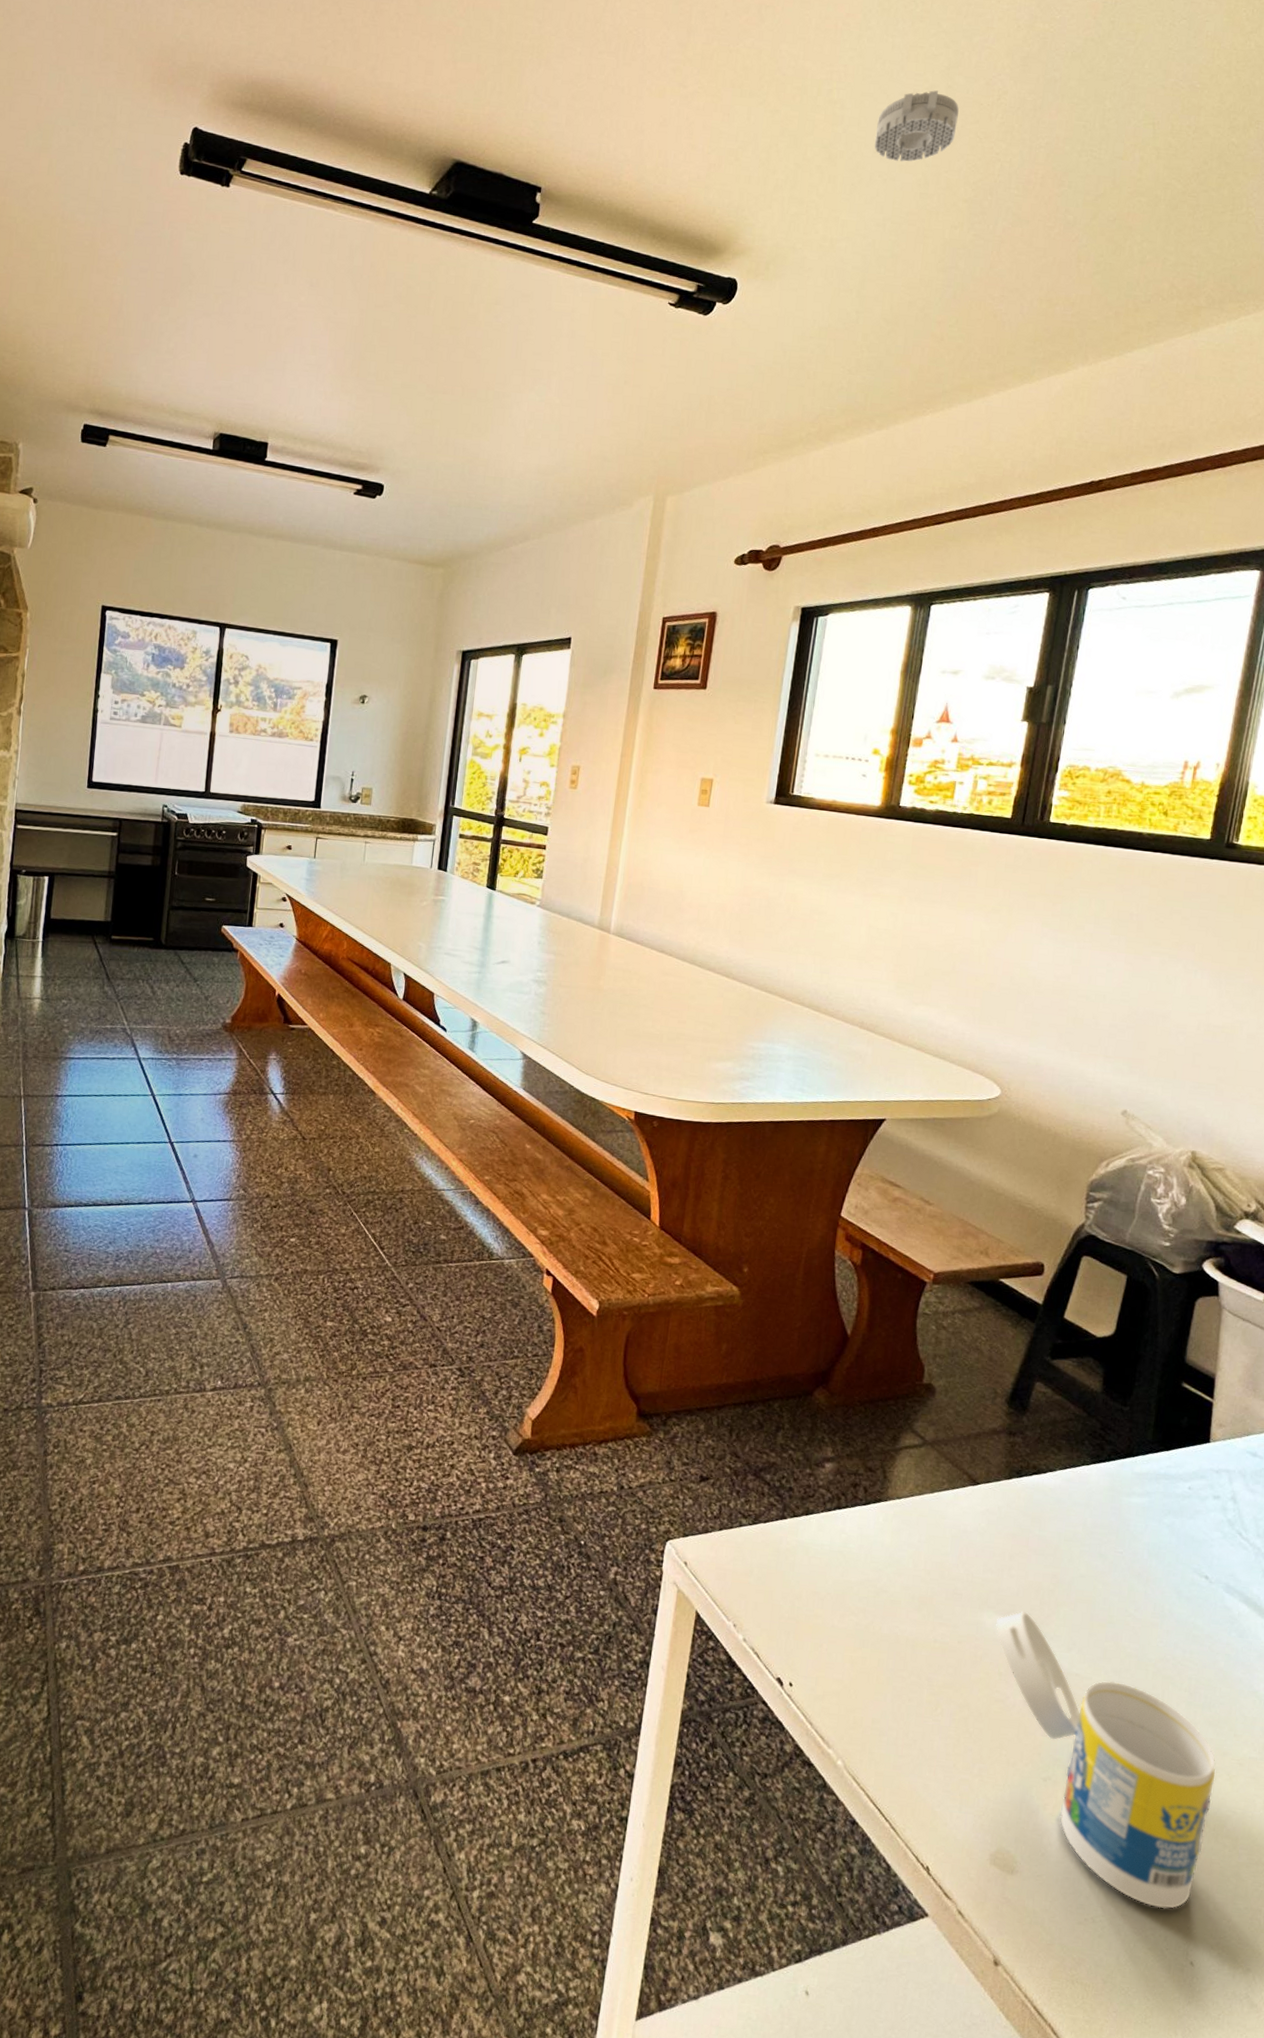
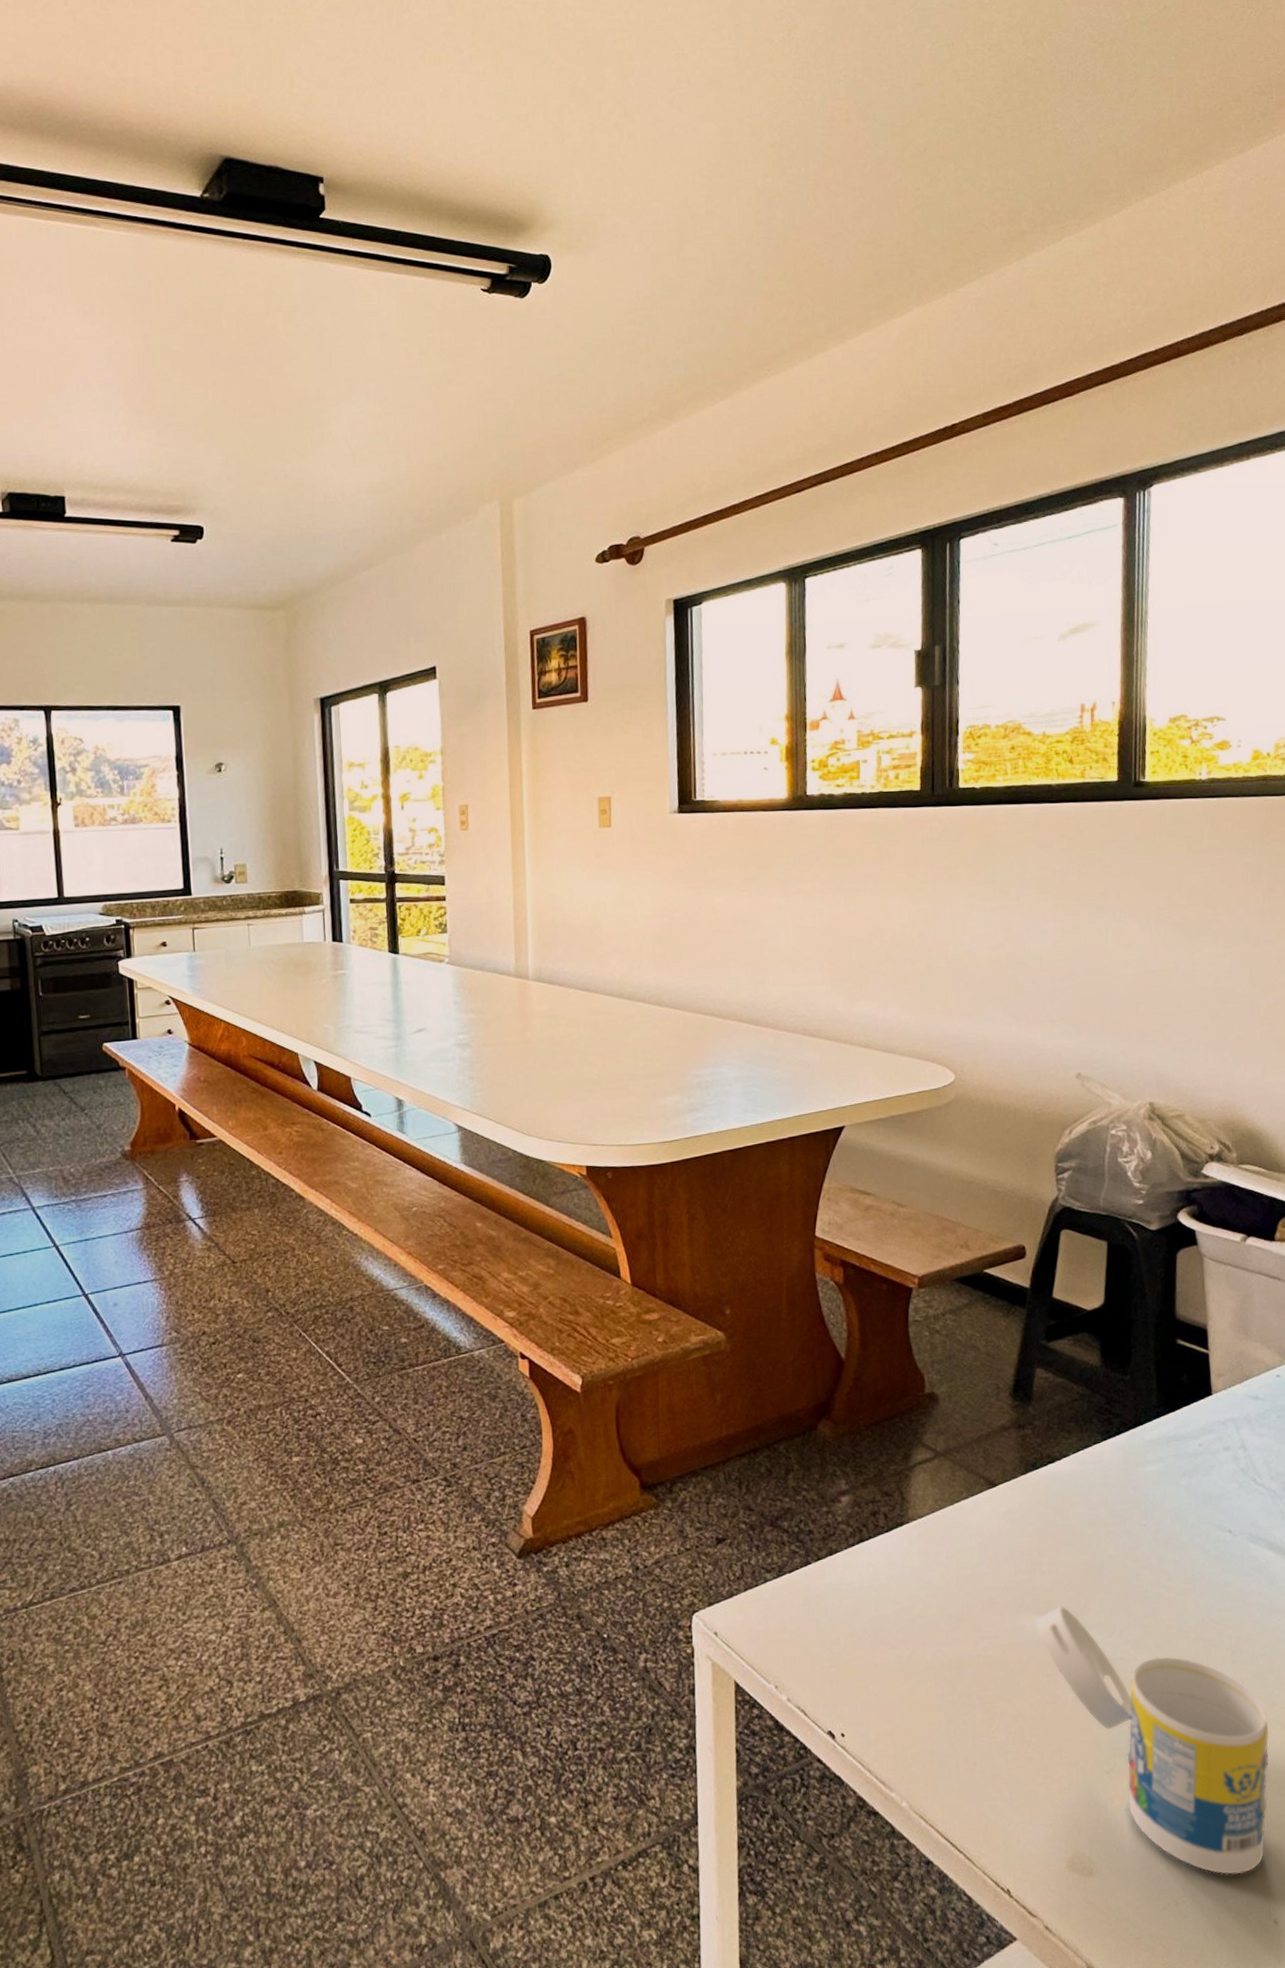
smoke detector: present [874,90,959,162] -> none [669,30,752,110]

